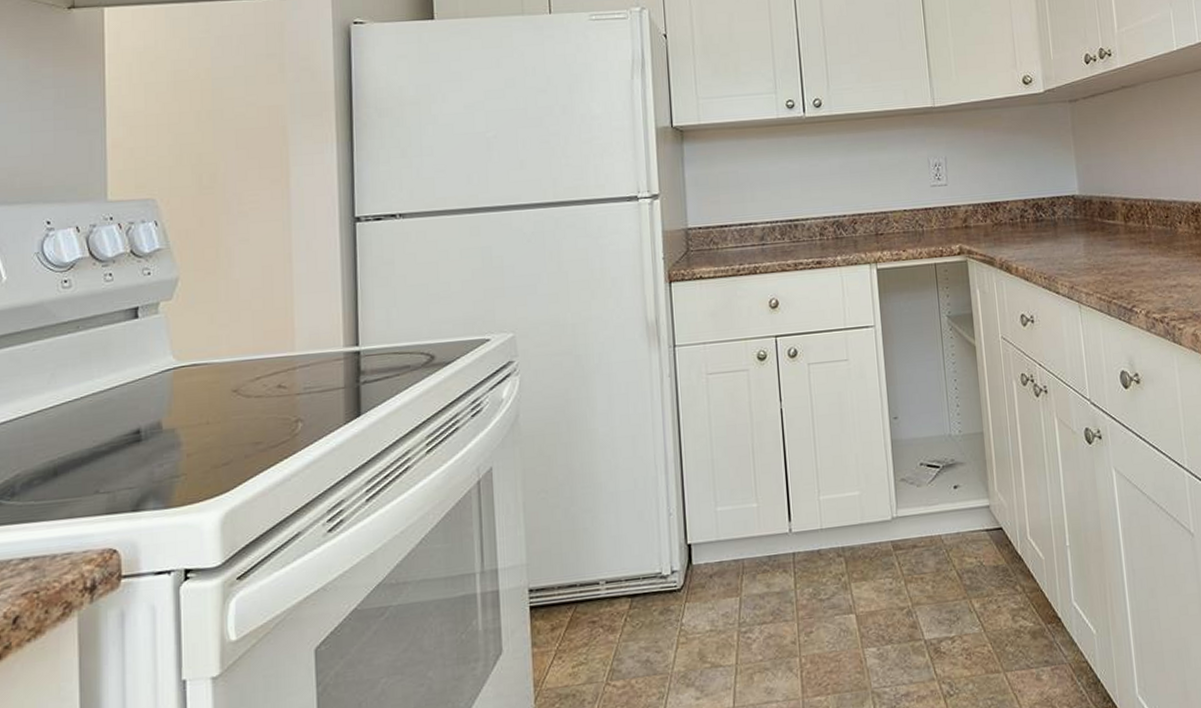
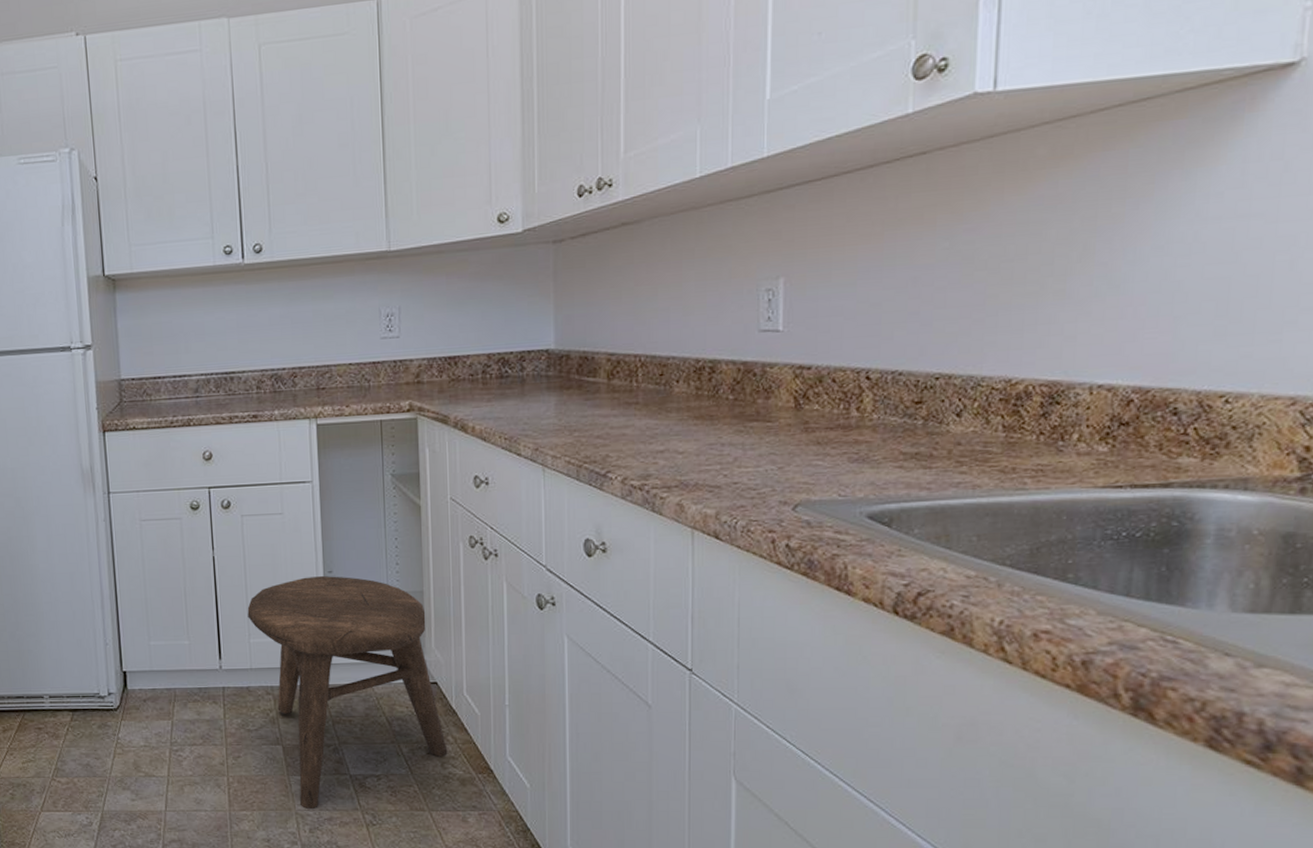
stool: none [816,422,1017,686] -> present [247,575,448,810]

